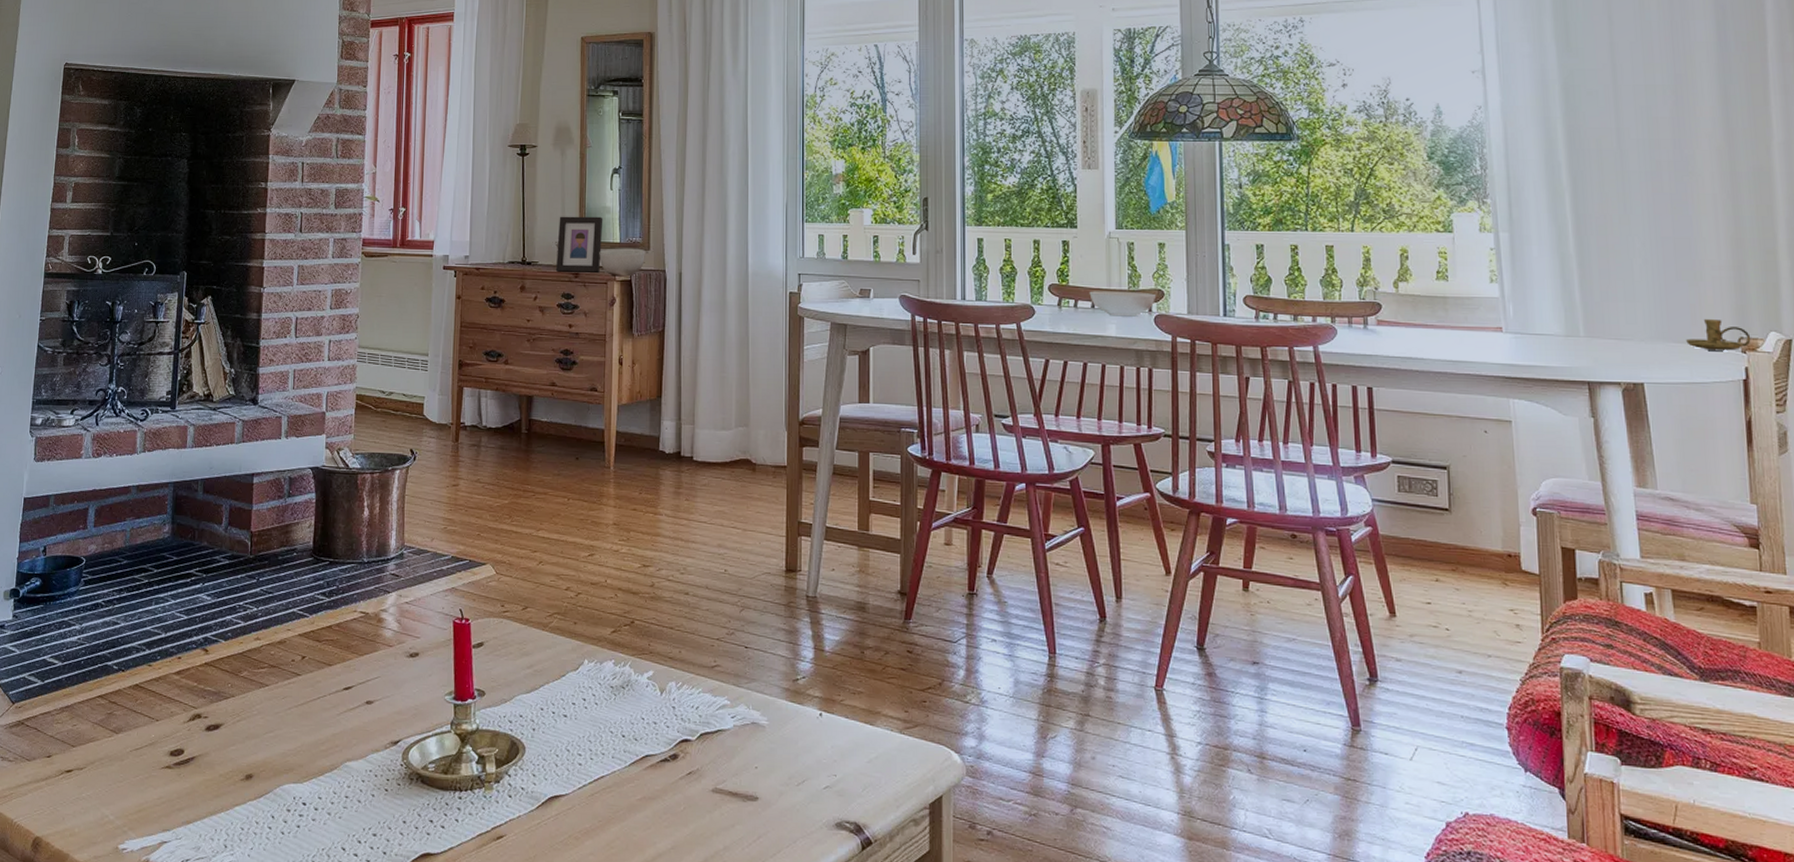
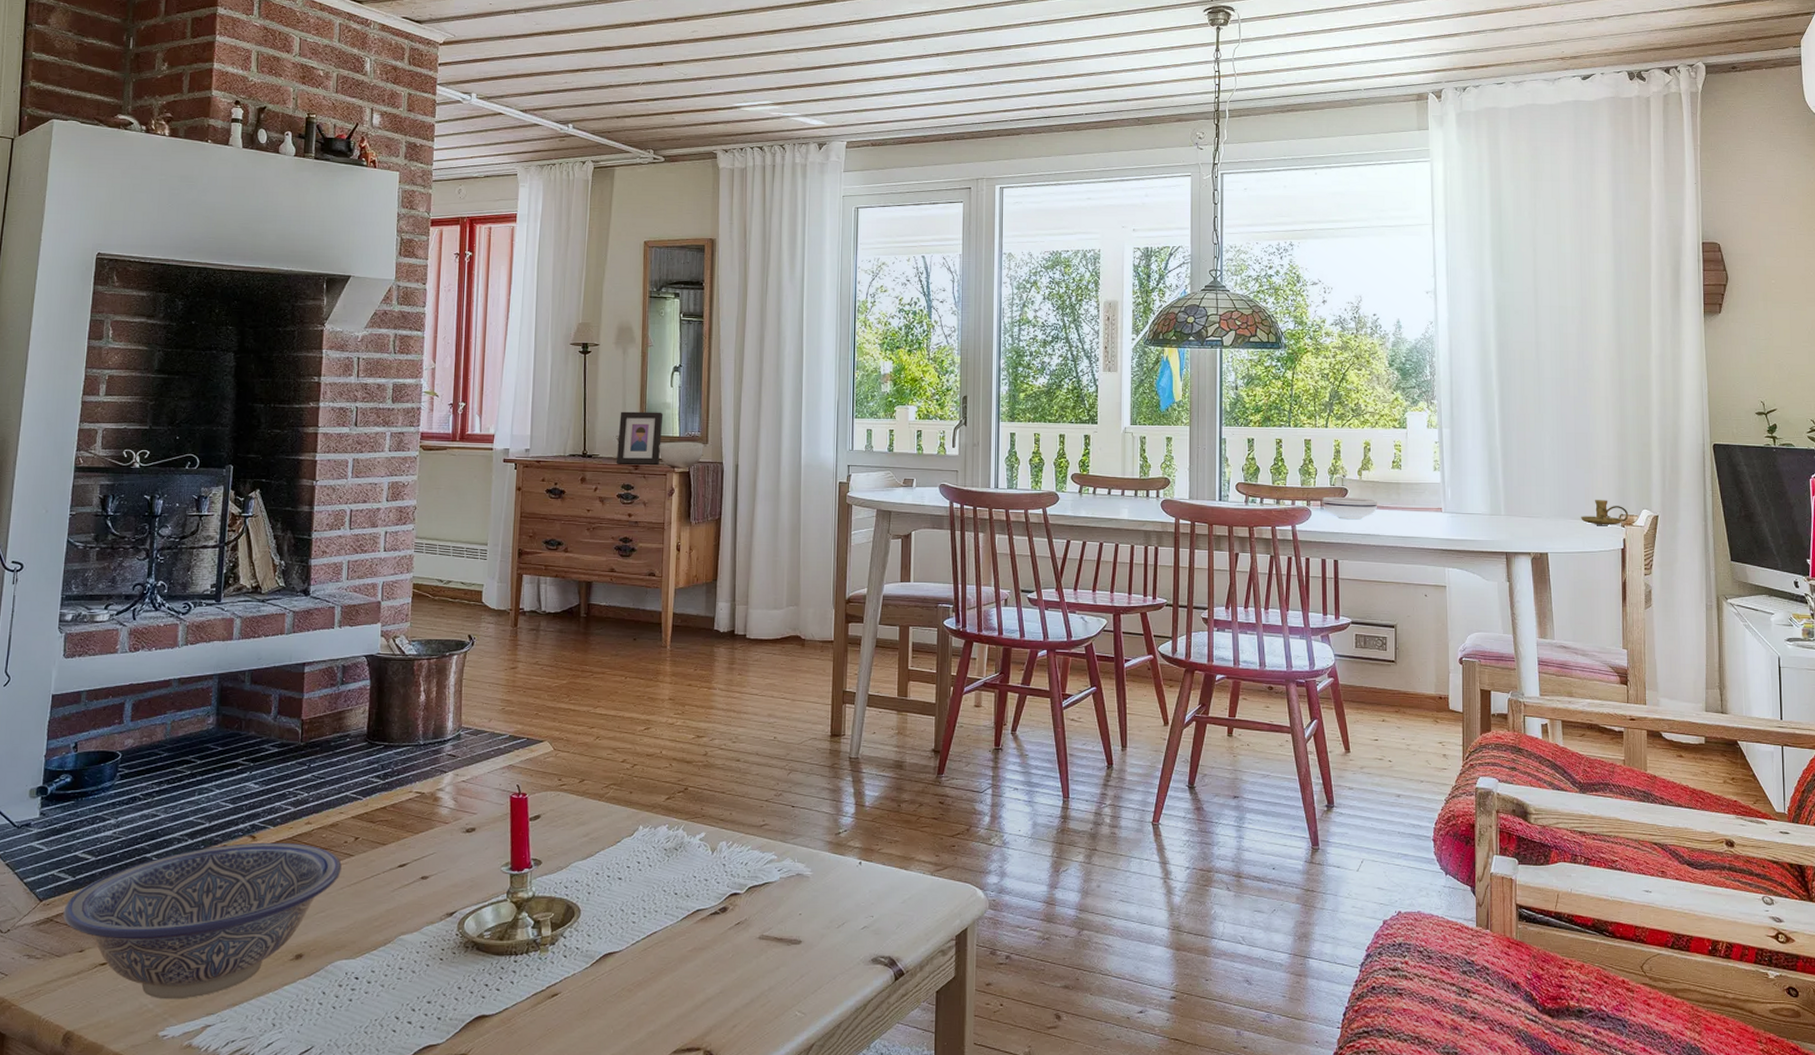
decorative bowl: none [33,656,289,813] -> present [63,842,342,999]
bowl: present [1089,291,1157,317] -> none [1106,479,1163,502]
bowl: none [1351,312,1420,340] -> present [1323,496,1378,520]

